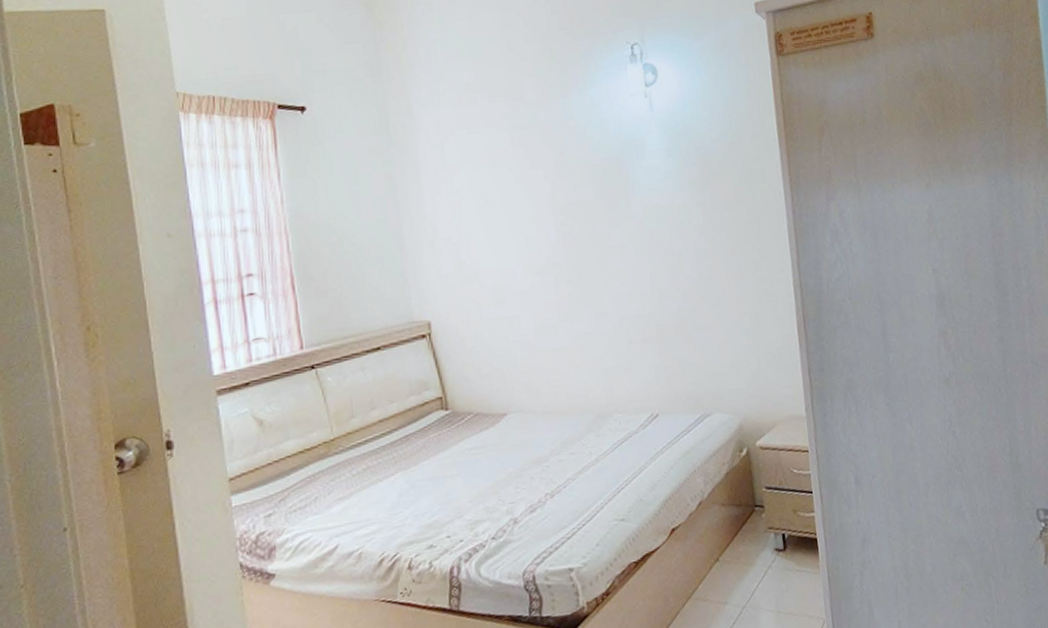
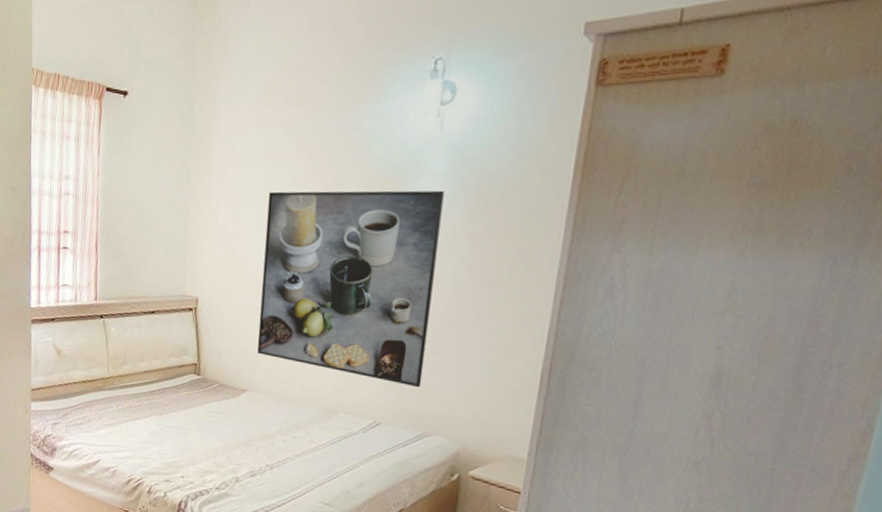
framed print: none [489,166,690,370] -> present [257,190,445,388]

